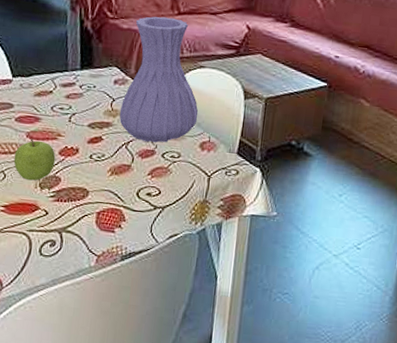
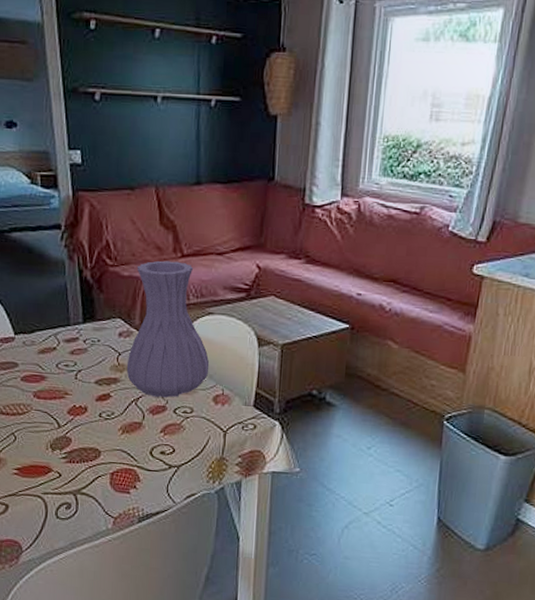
fruit: present [13,138,56,181] -> none [23,398,65,442]

